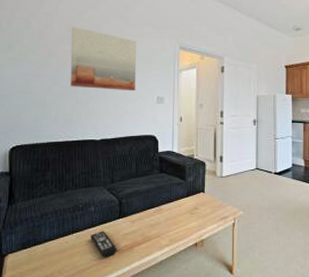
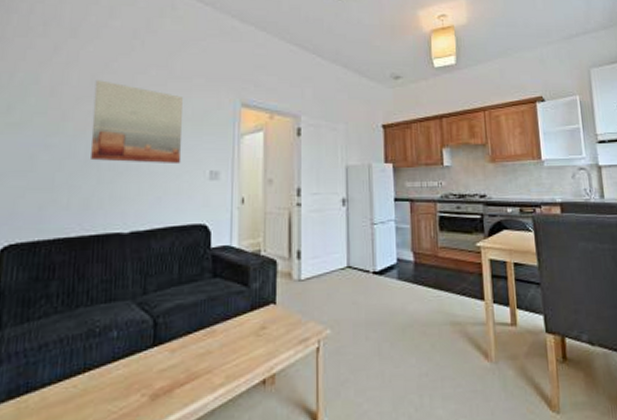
remote control: present [90,231,117,258] -> none [110,366,148,408]

